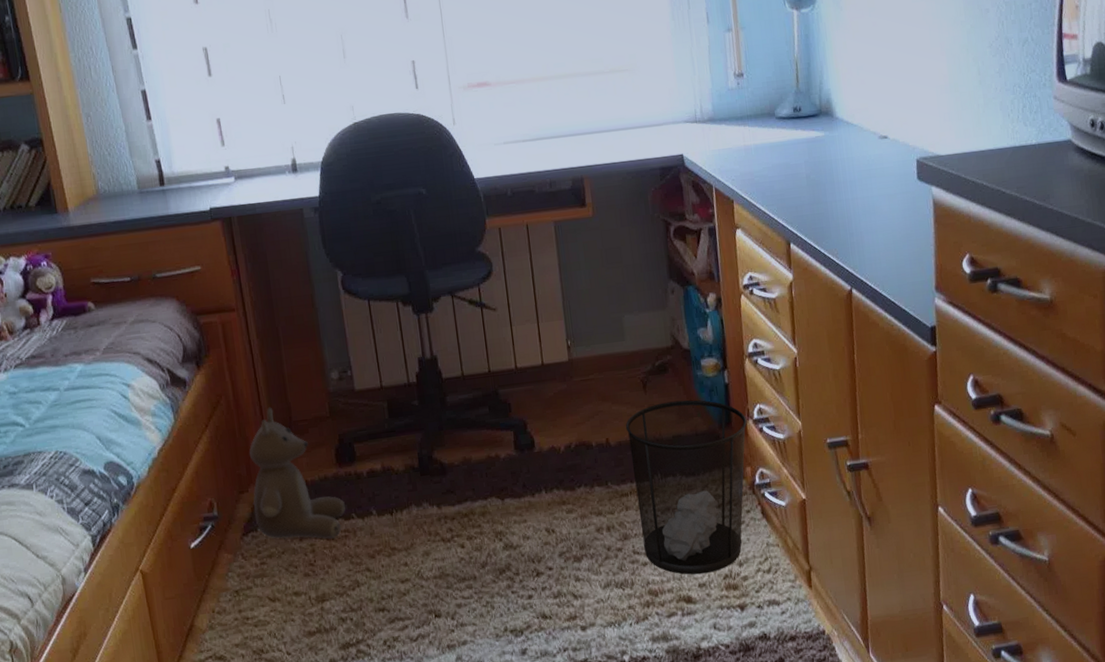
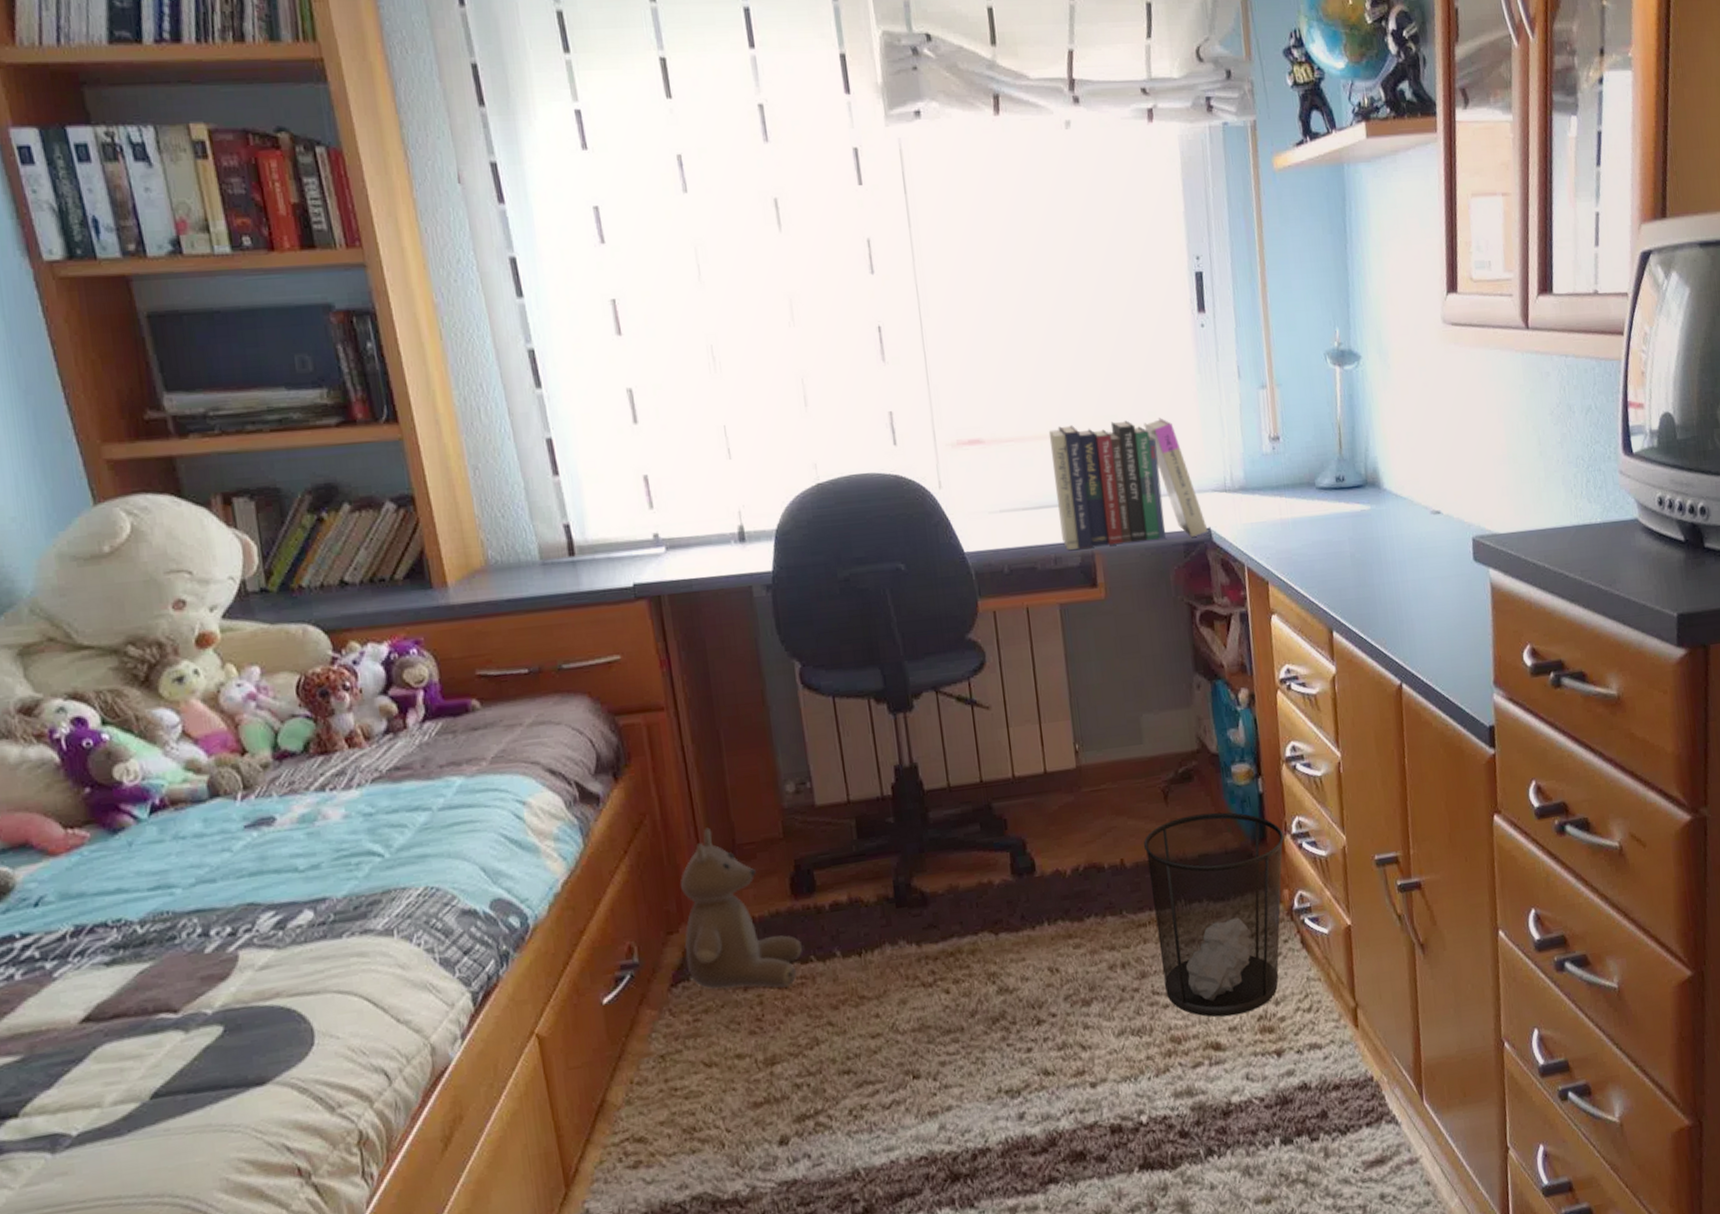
books: none [544,59,681,175] -> present [1048,417,1208,550]

